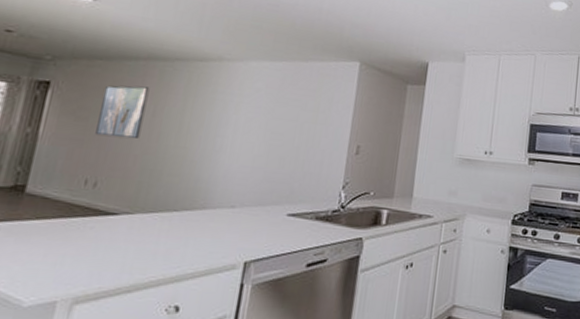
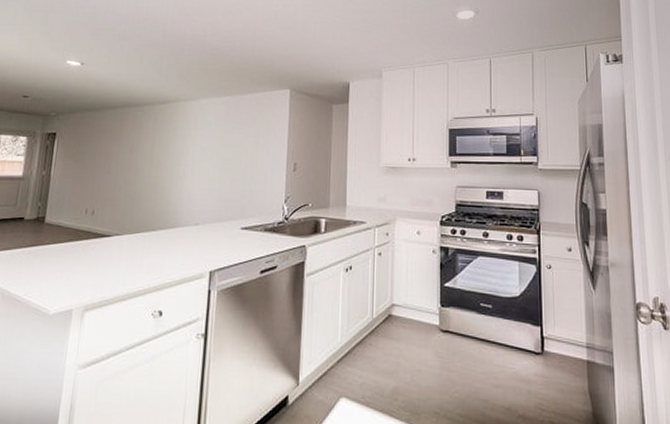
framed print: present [95,85,150,139] -> none [90,129,127,174]

